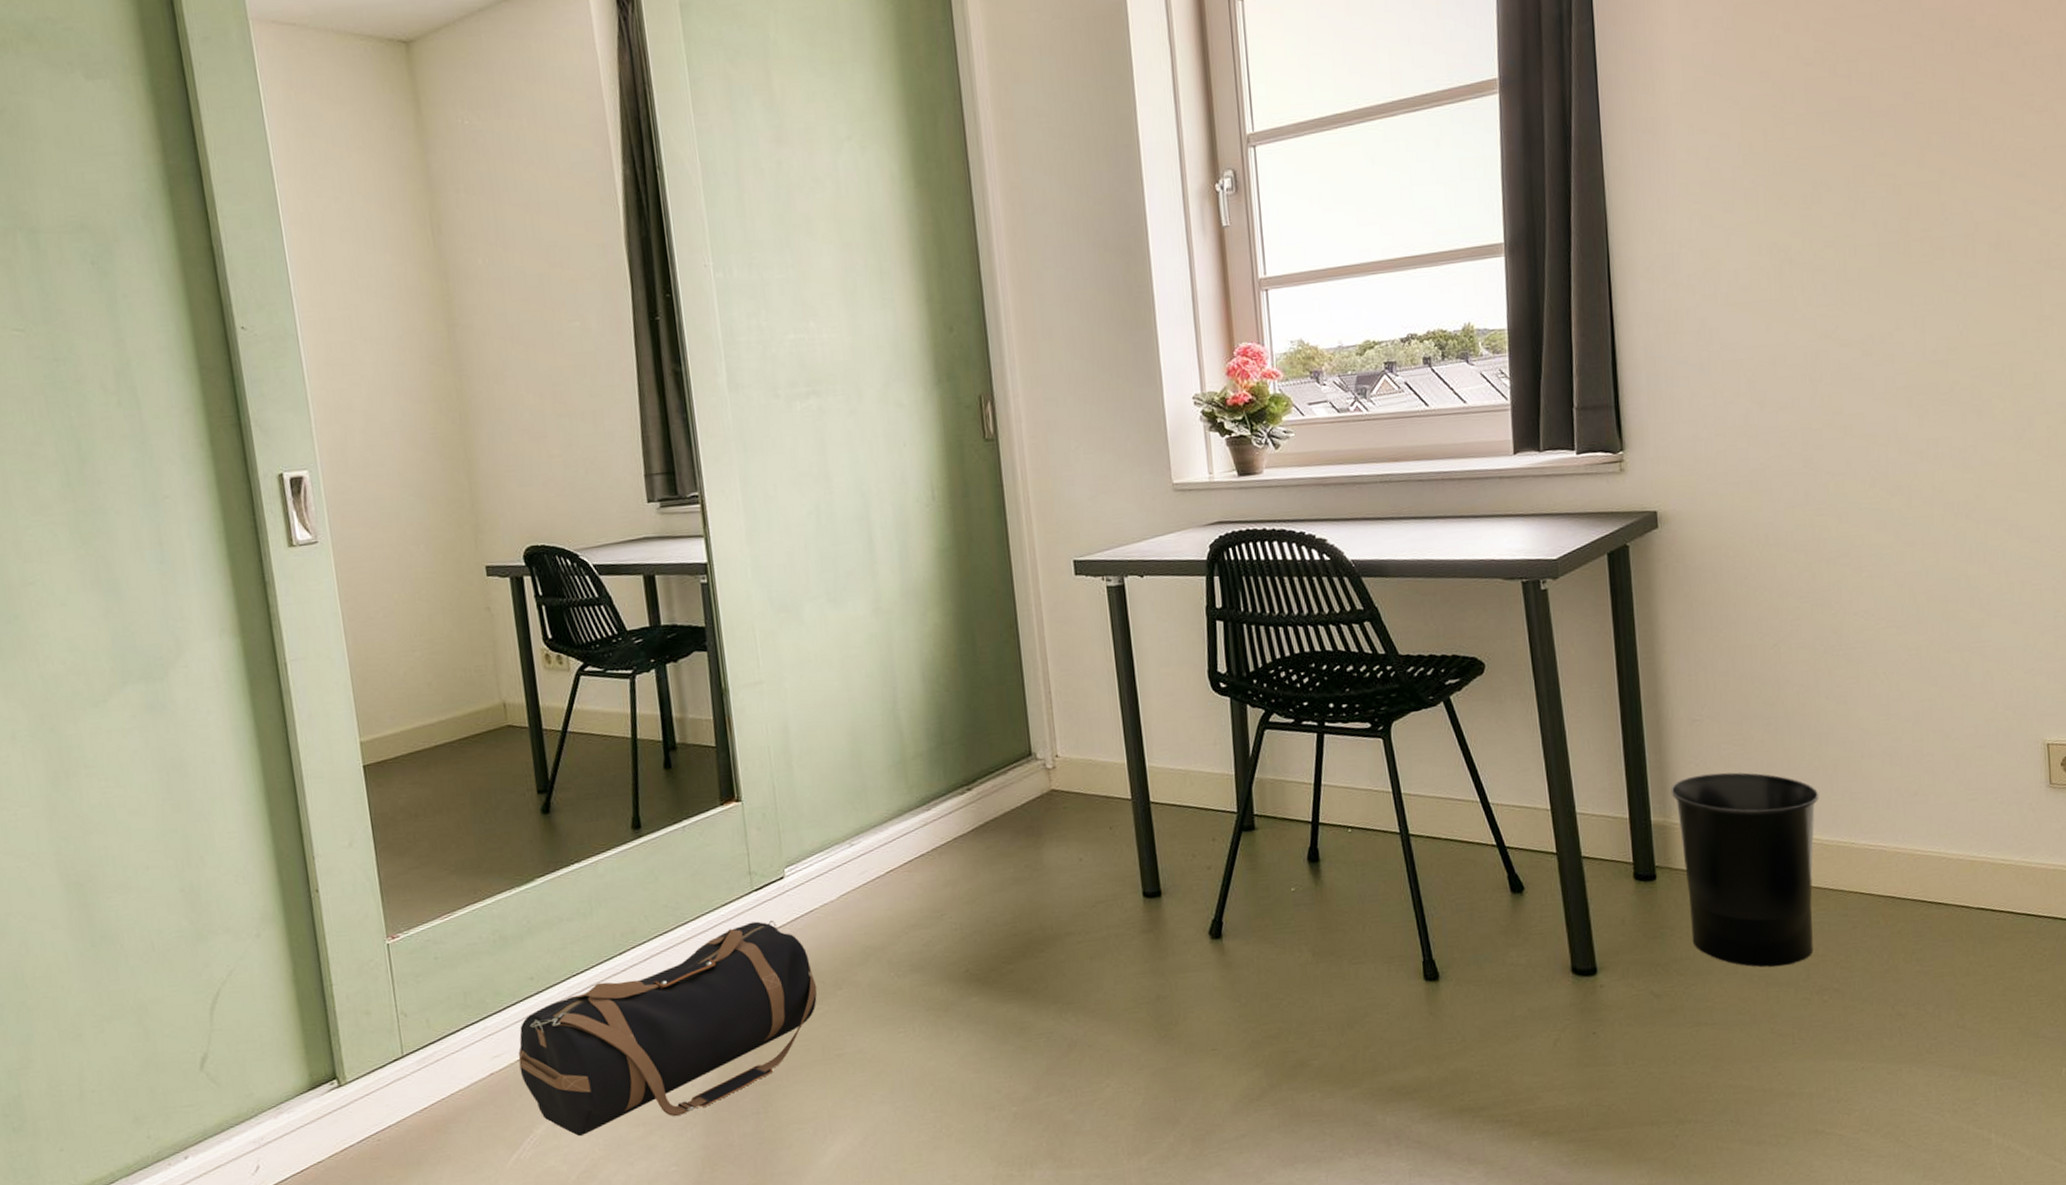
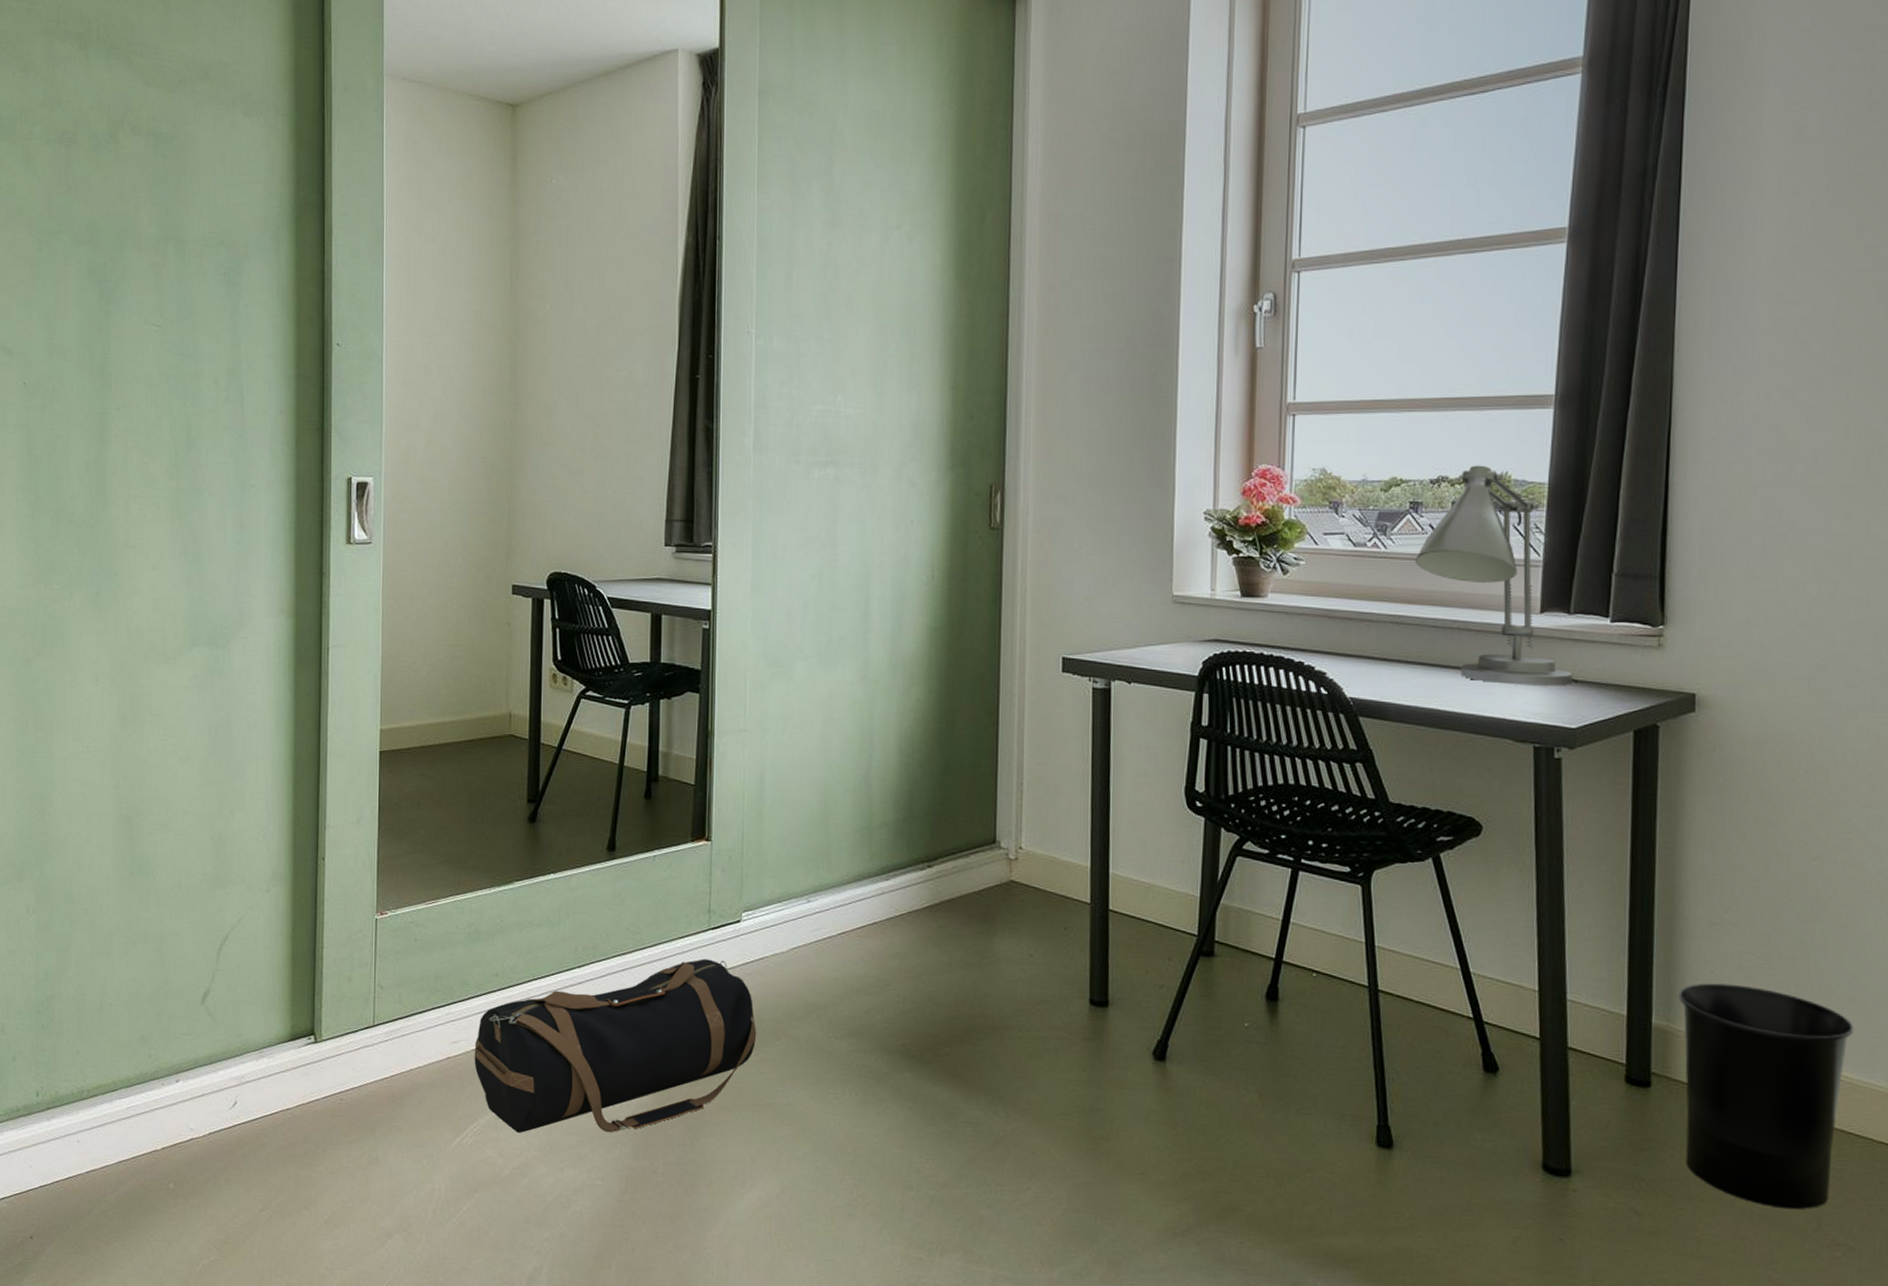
desk lamp: none [1396,318,1554,527] -> present [1416,465,1578,686]

